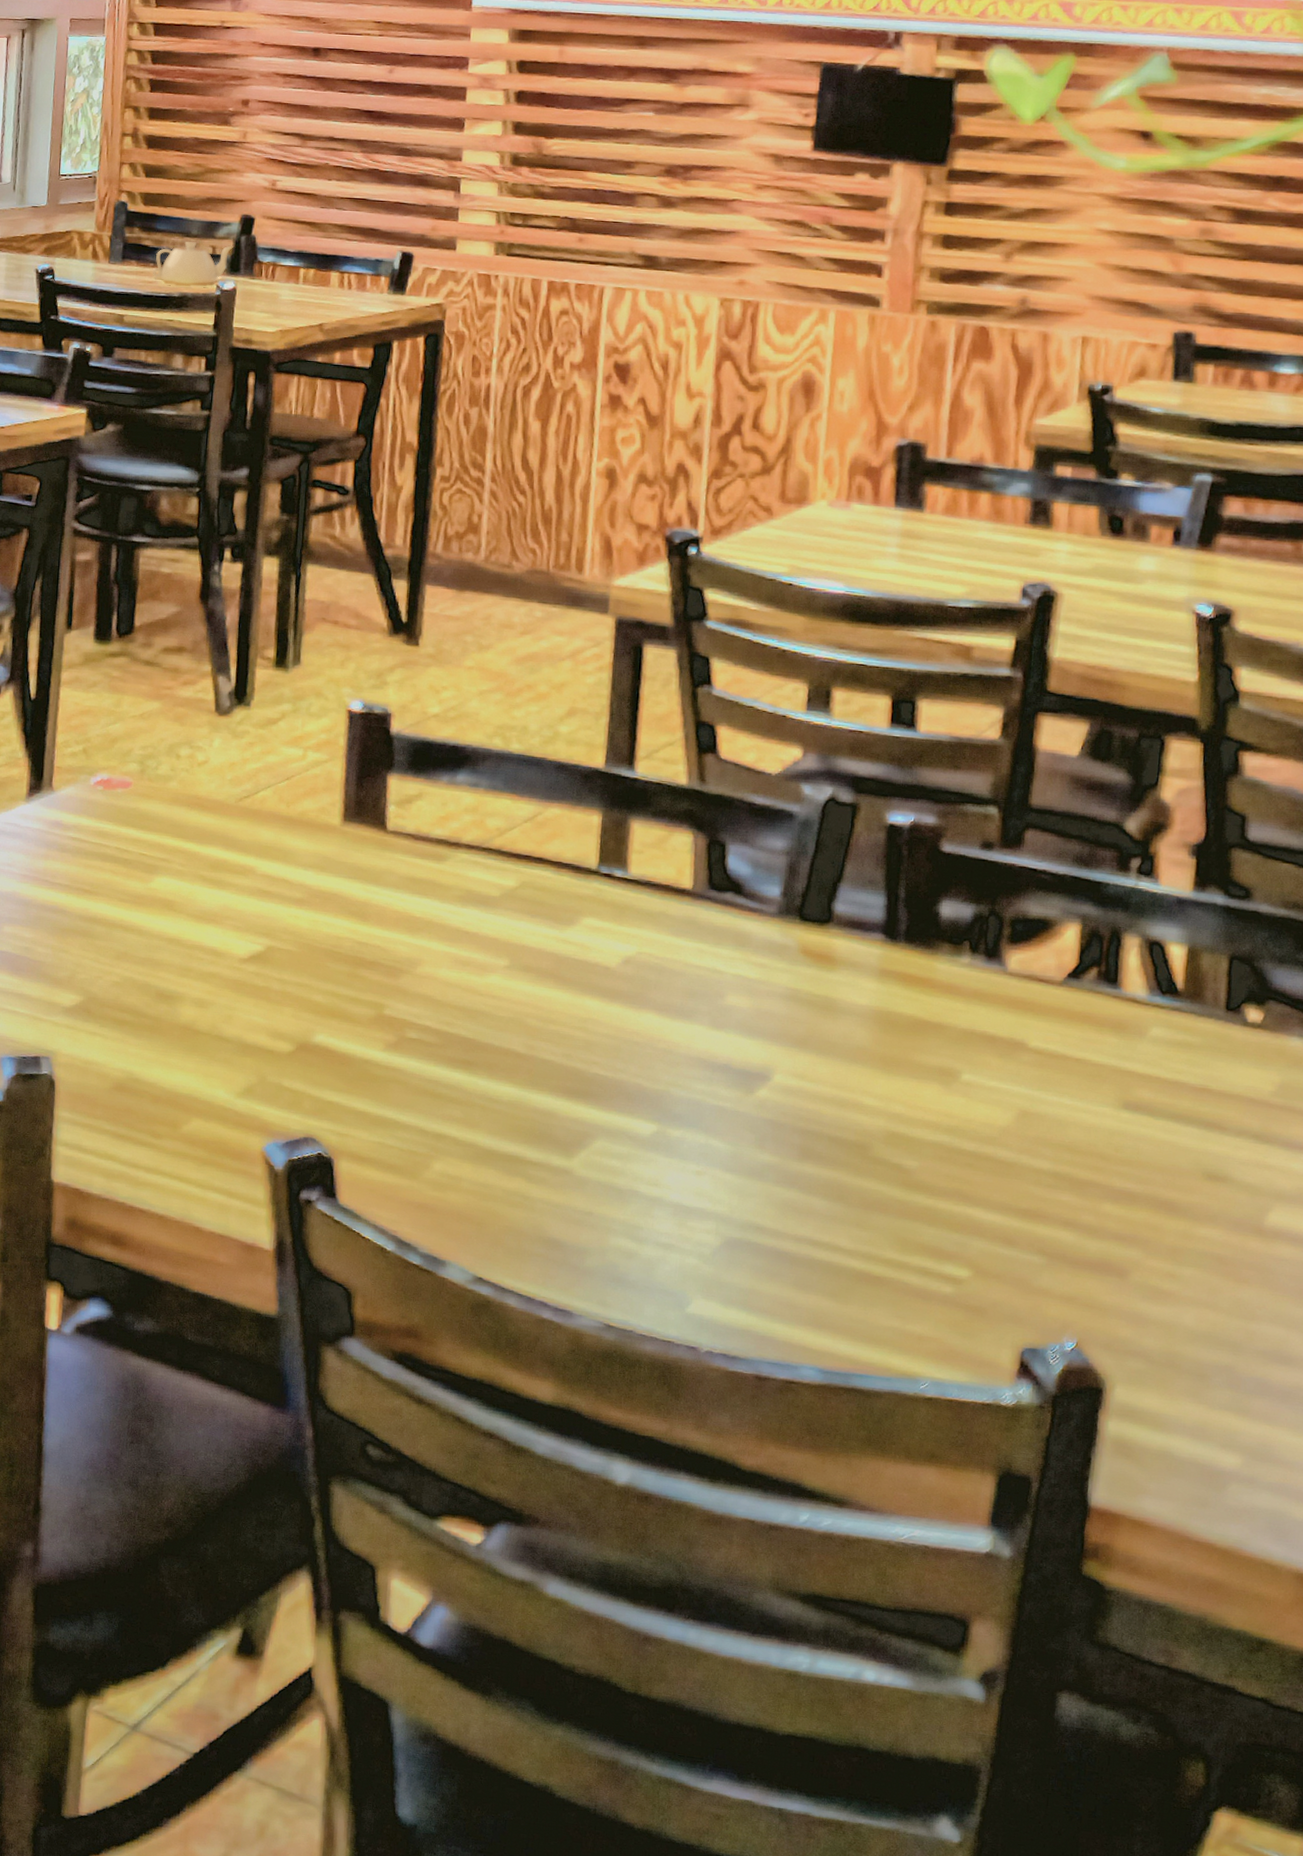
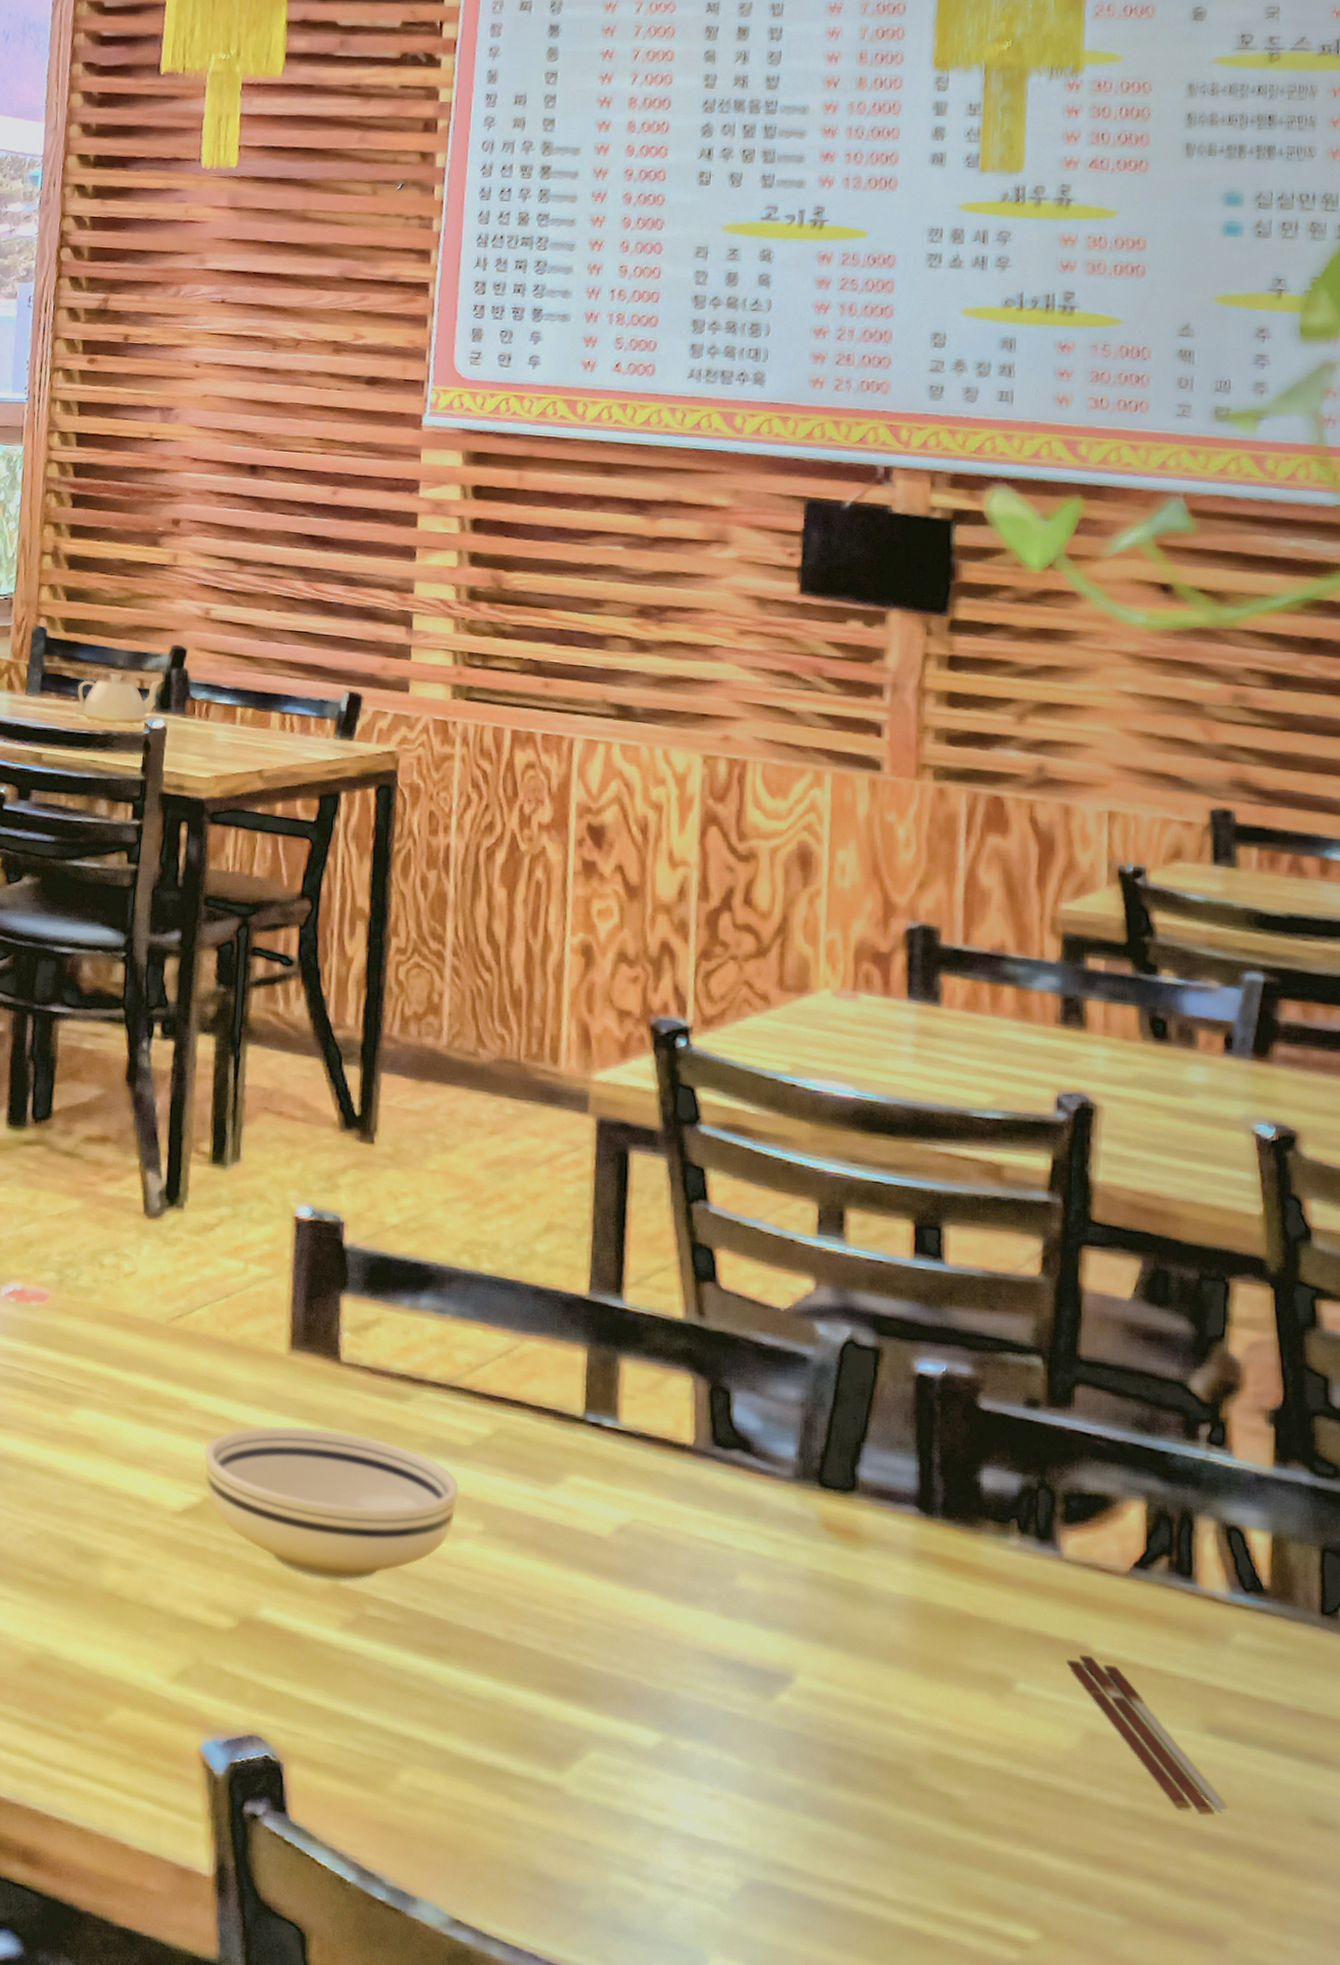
bowl: none [268,885,487,1010] -> present [204,1425,458,1580]
chopsticks: none [1005,1048,1136,1174] -> present [1066,1653,1227,1815]

